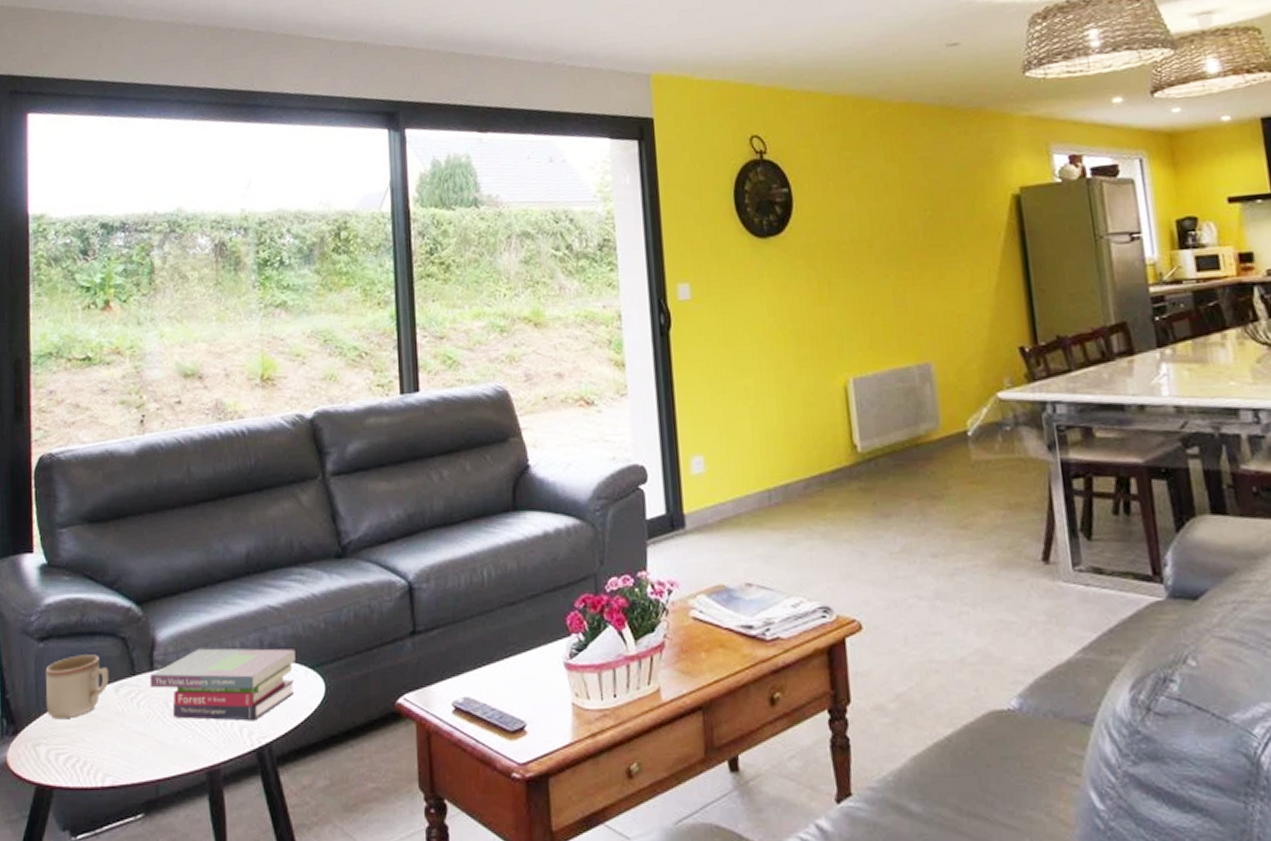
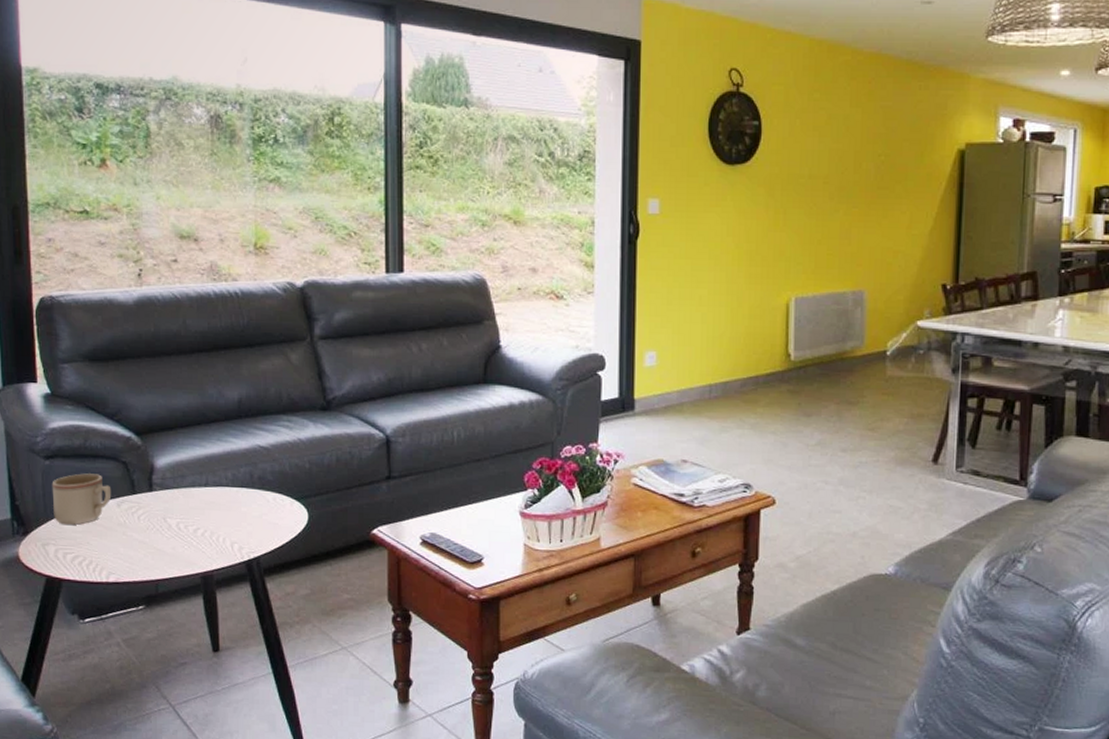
books: present [150,648,296,721] -> none [149,476,282,539]

